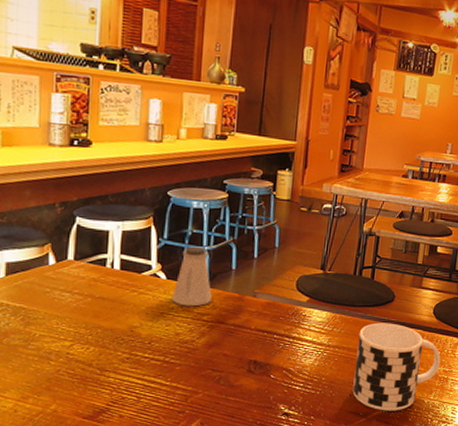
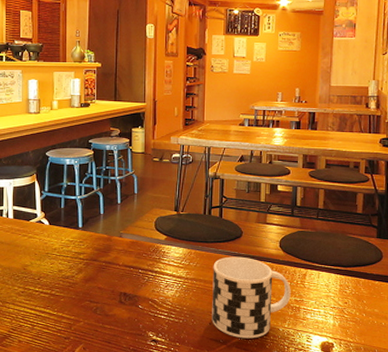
saltshaker: present [172,246,212,307] -> none [54,196,86,247]

